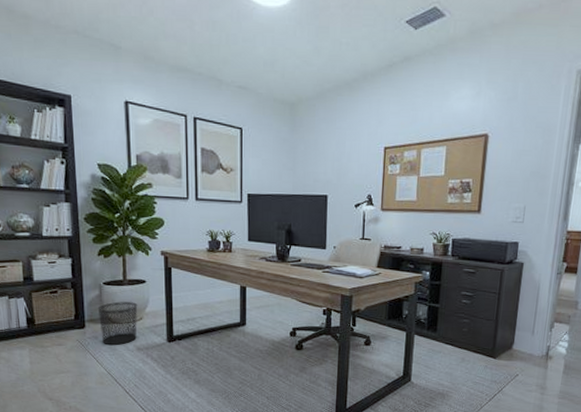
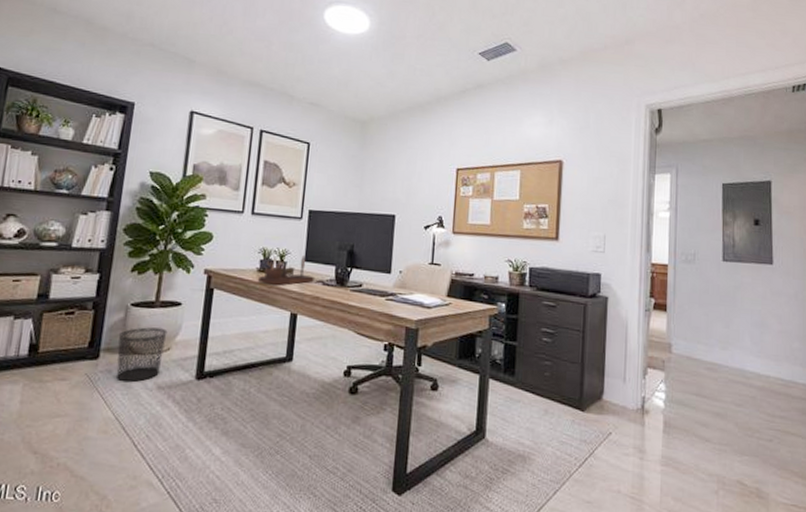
desk organizer: none [209,236,258,264] -> present [258,255,314,286]

